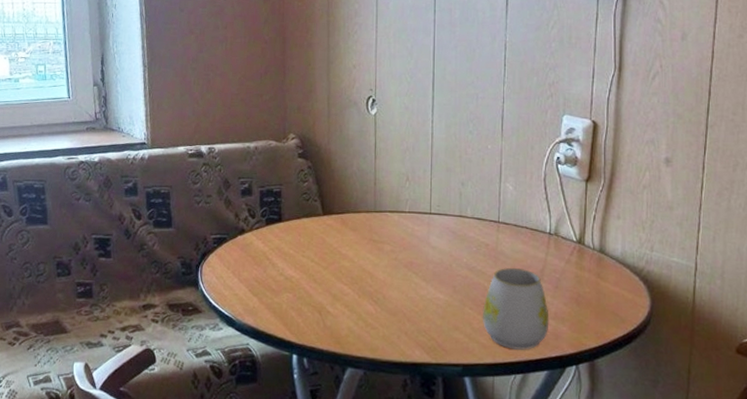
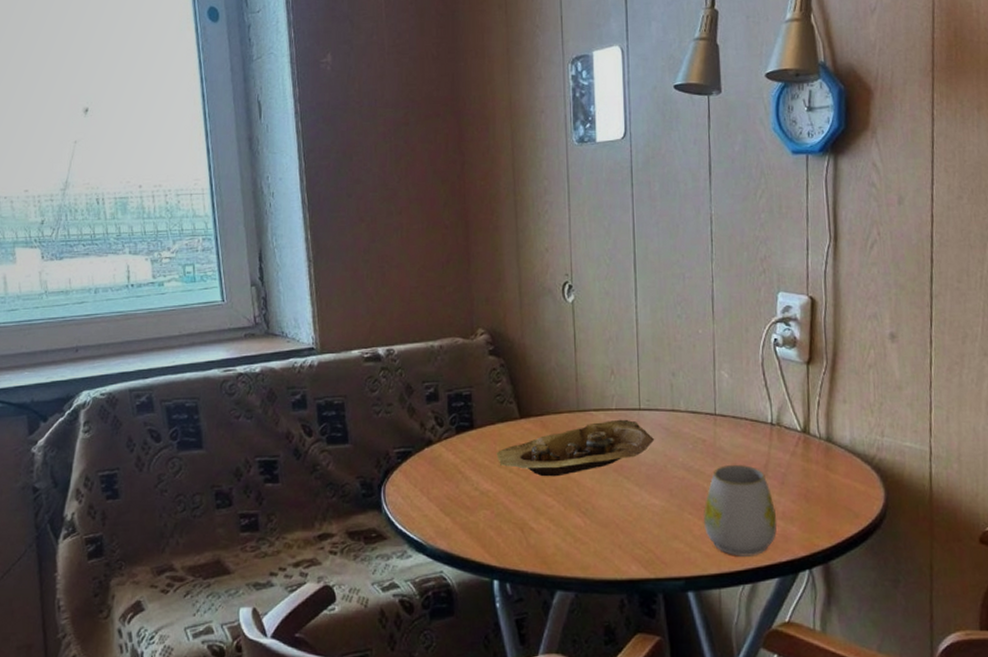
bowl: none [300,221,443,268] -> present [496,419,655,477]

